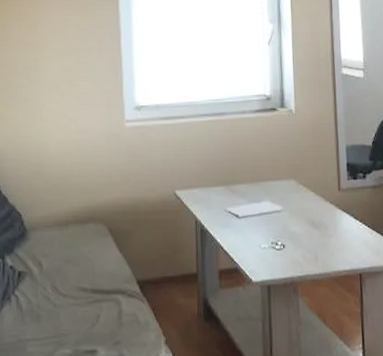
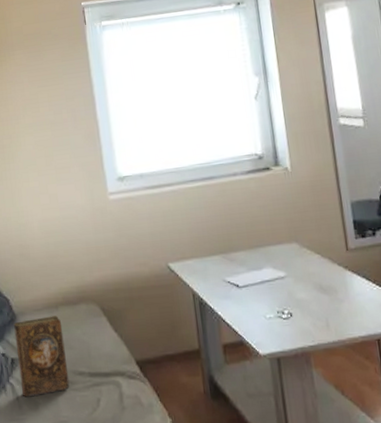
book: none [24,233,72,309] -> present [14,316,70,397]

